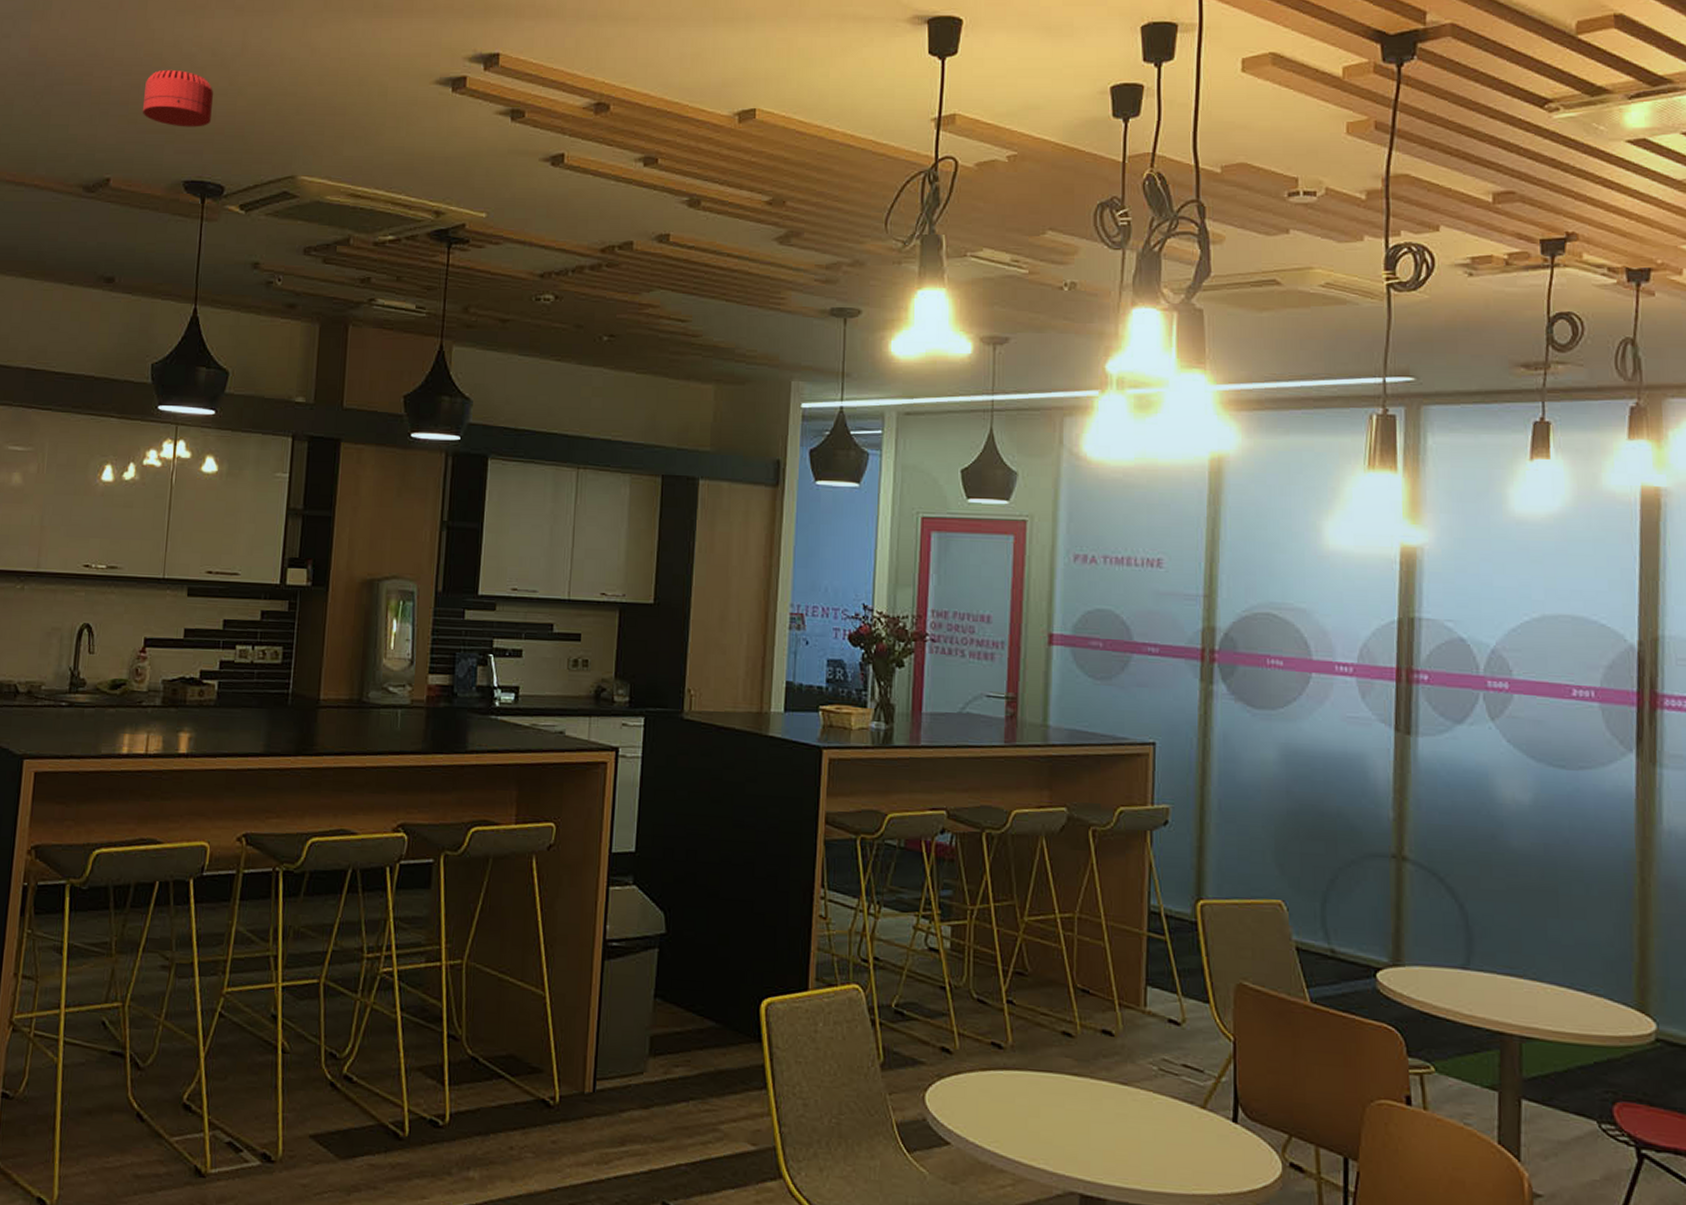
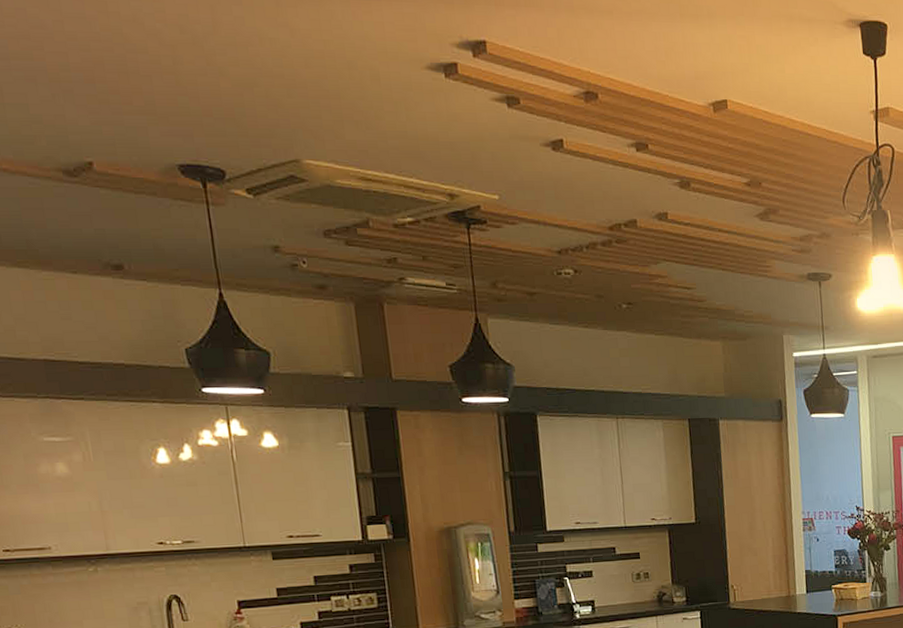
smoke detector: present [142,69,213,127] -> none [109,46,195,109]

